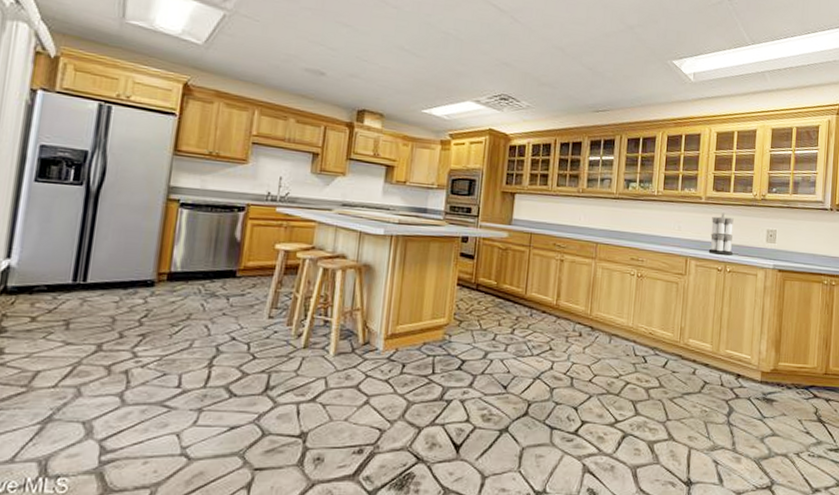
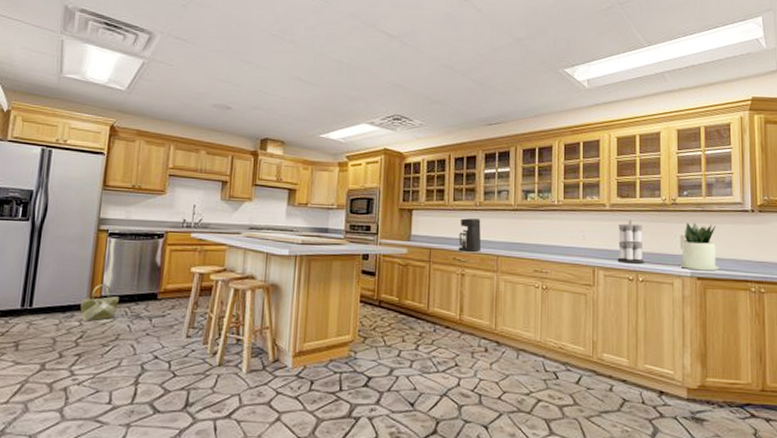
shopping bag: none [145,259,191,300] -> present [80,284,119,323]
coffee maker: none [559,204,583,239] -> present [458,218,482,253]
planter: none [763,217,799,264] -> present [679,222,720,271]

